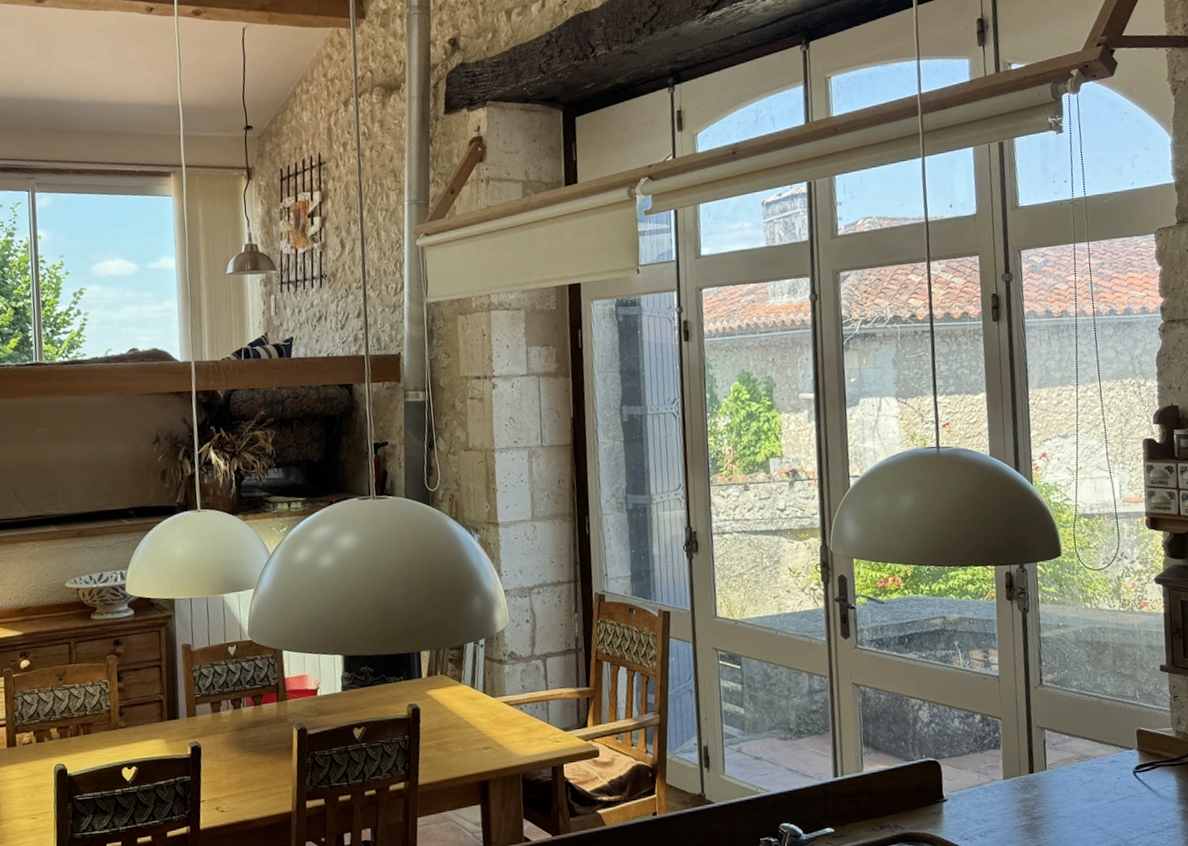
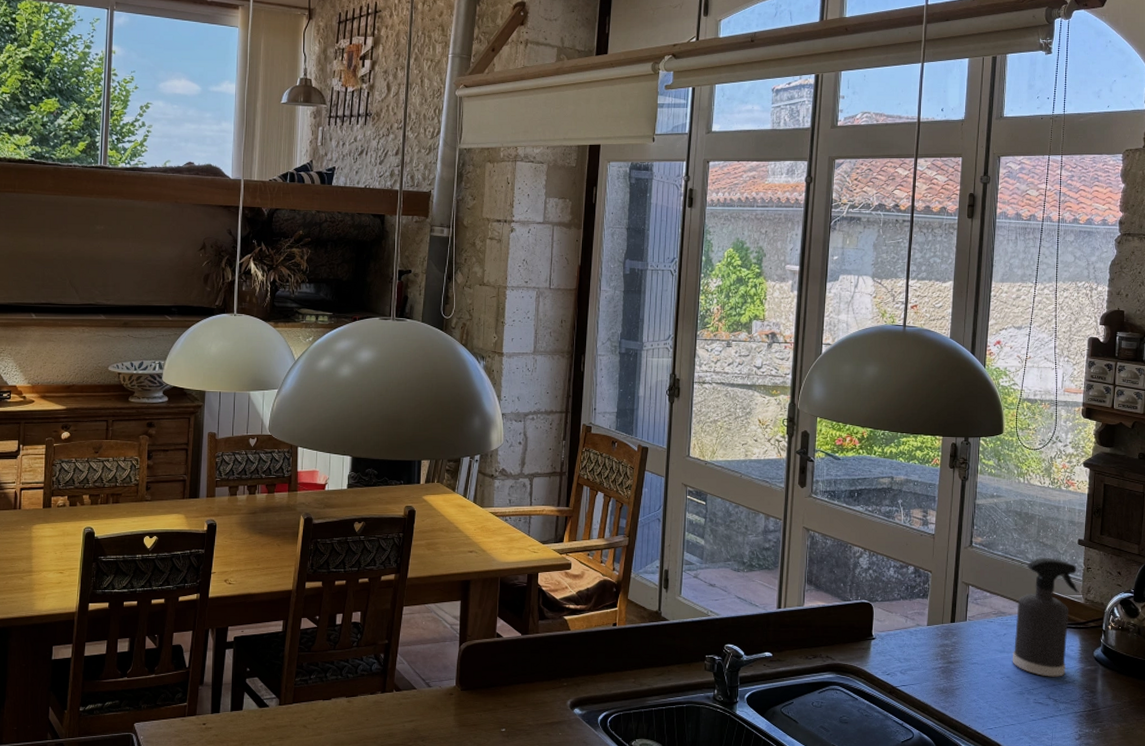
spray bottle: none [1101,689,1168,824] -> present [1013,558,1079,677]

